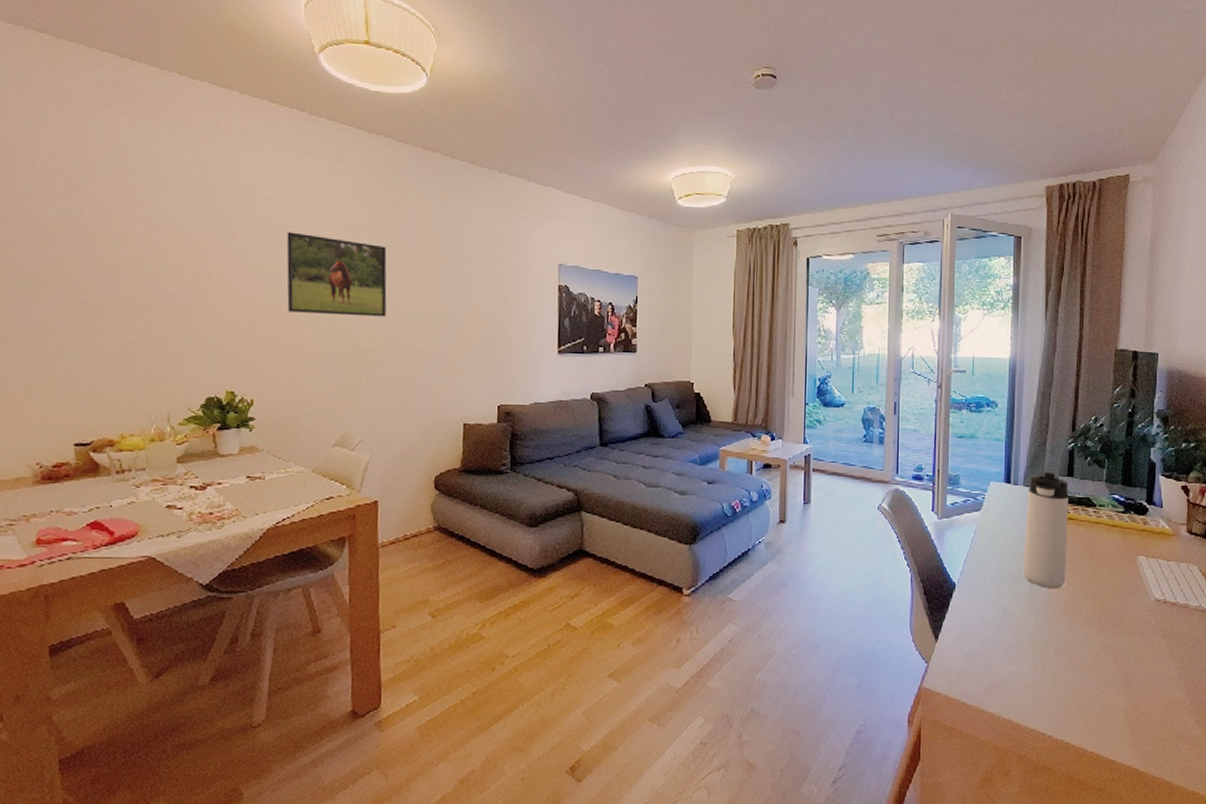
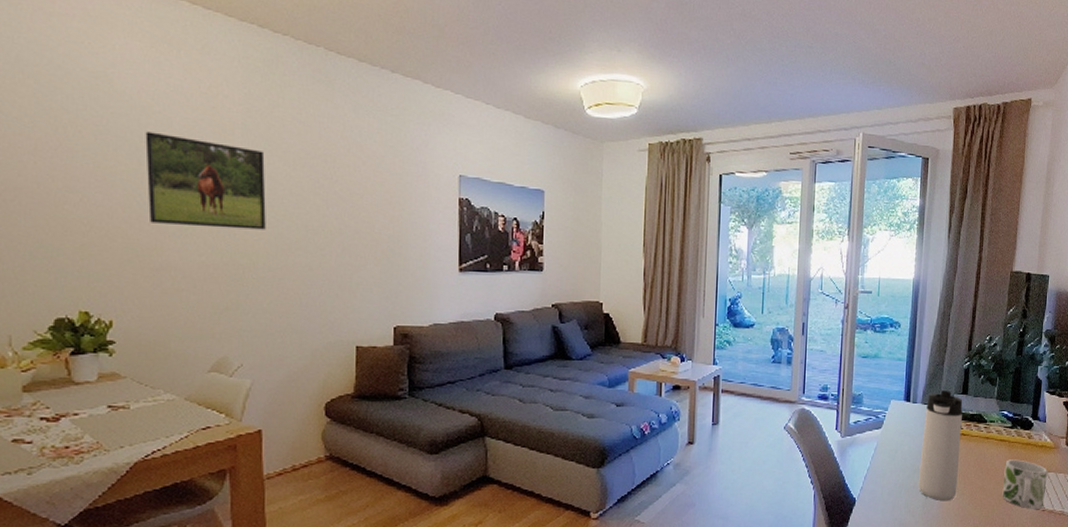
mug: none [1117,546,1167,600] -> present [1002,459,1048,509]

